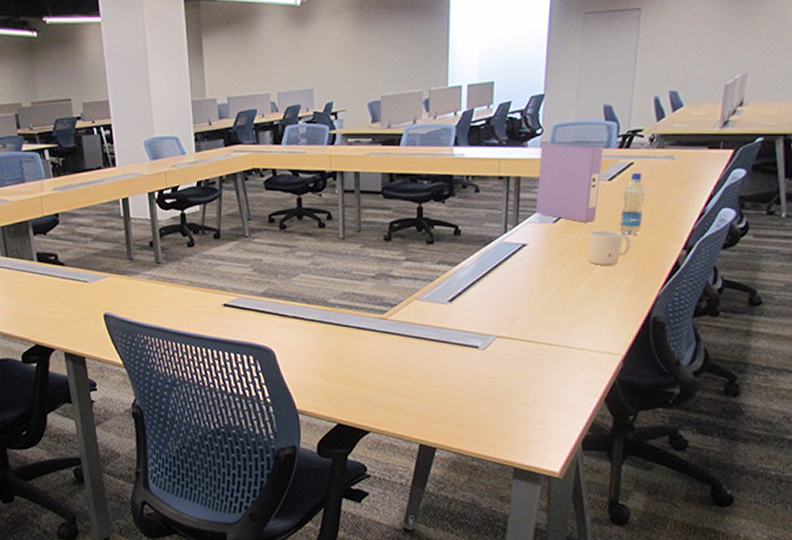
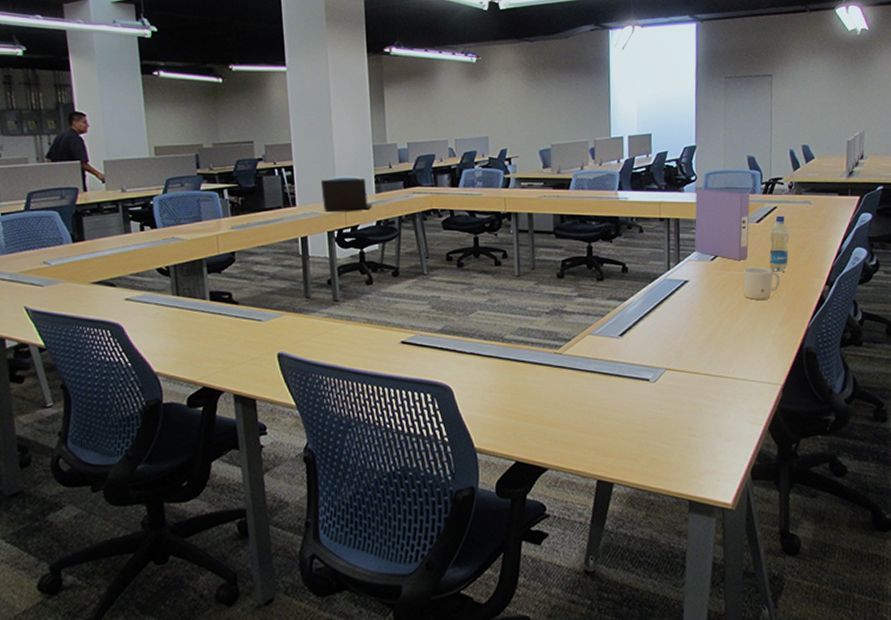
laptop: none [139,137,192,172] -> present [320,179,372,212]

